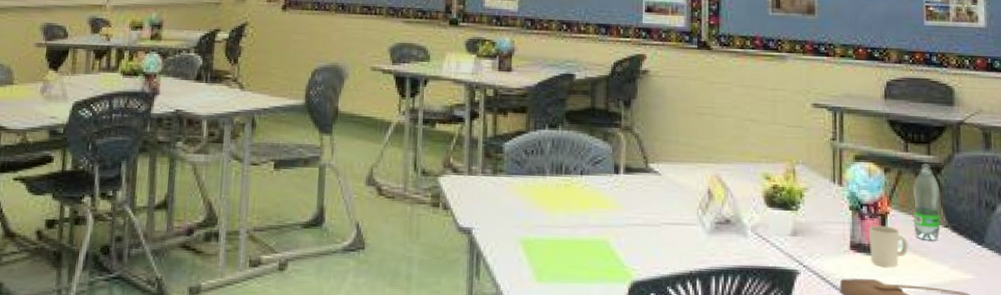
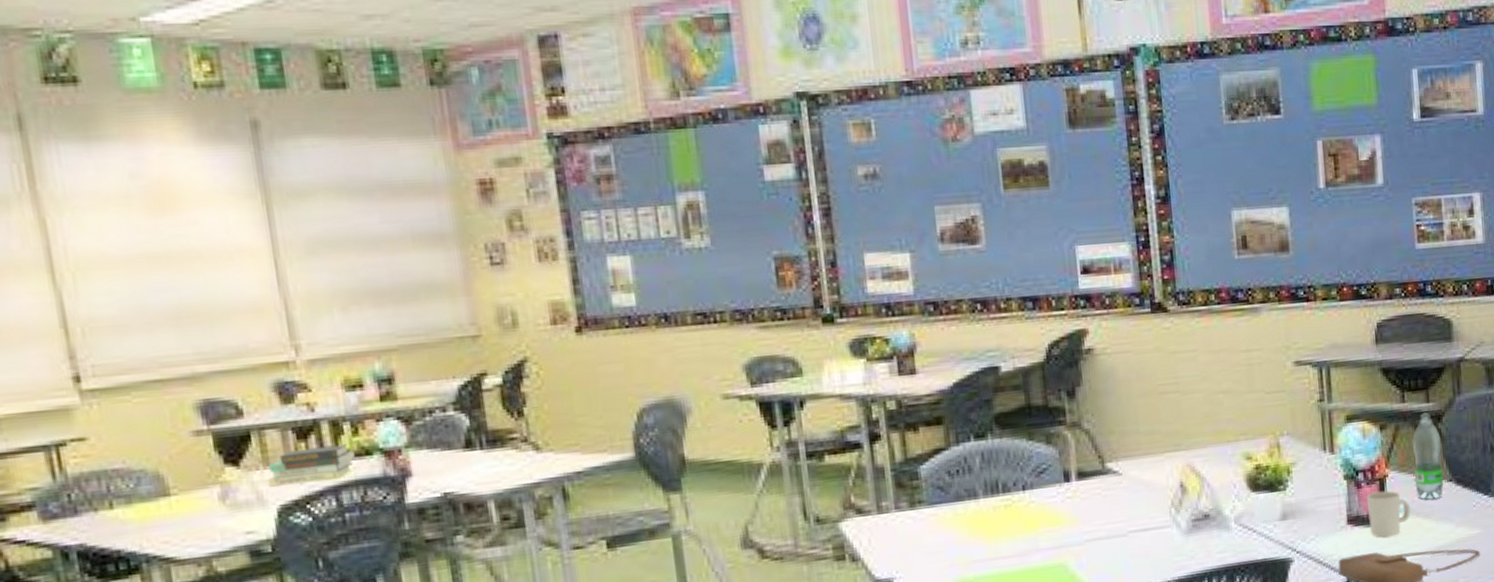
books: none [72,65,127,89] -> present [268,444,355,487]

